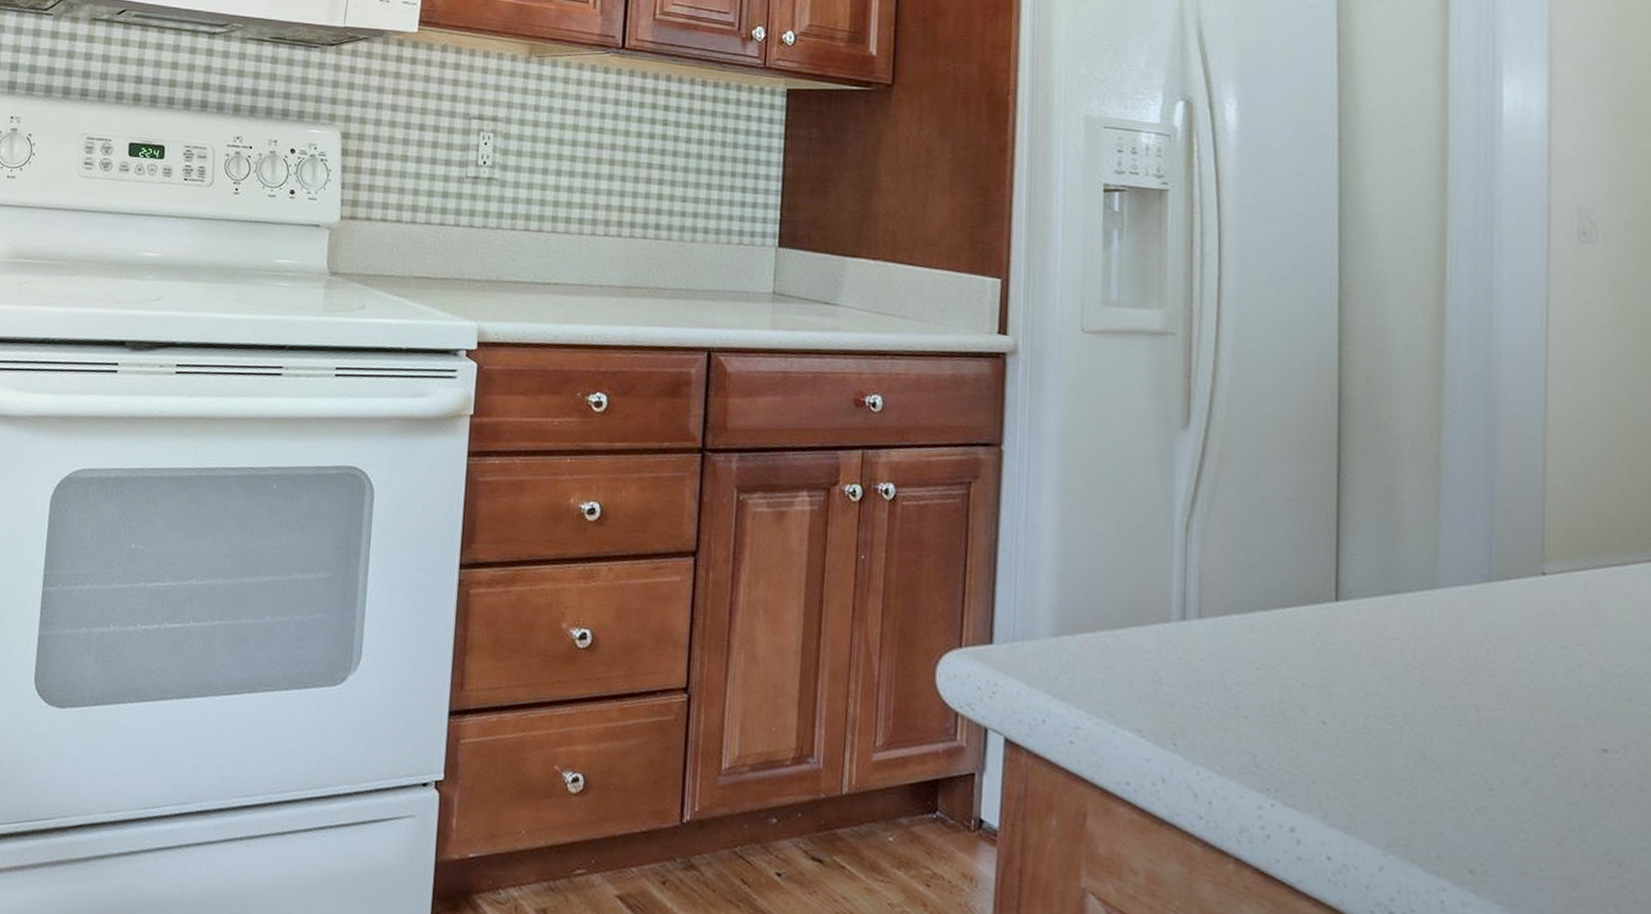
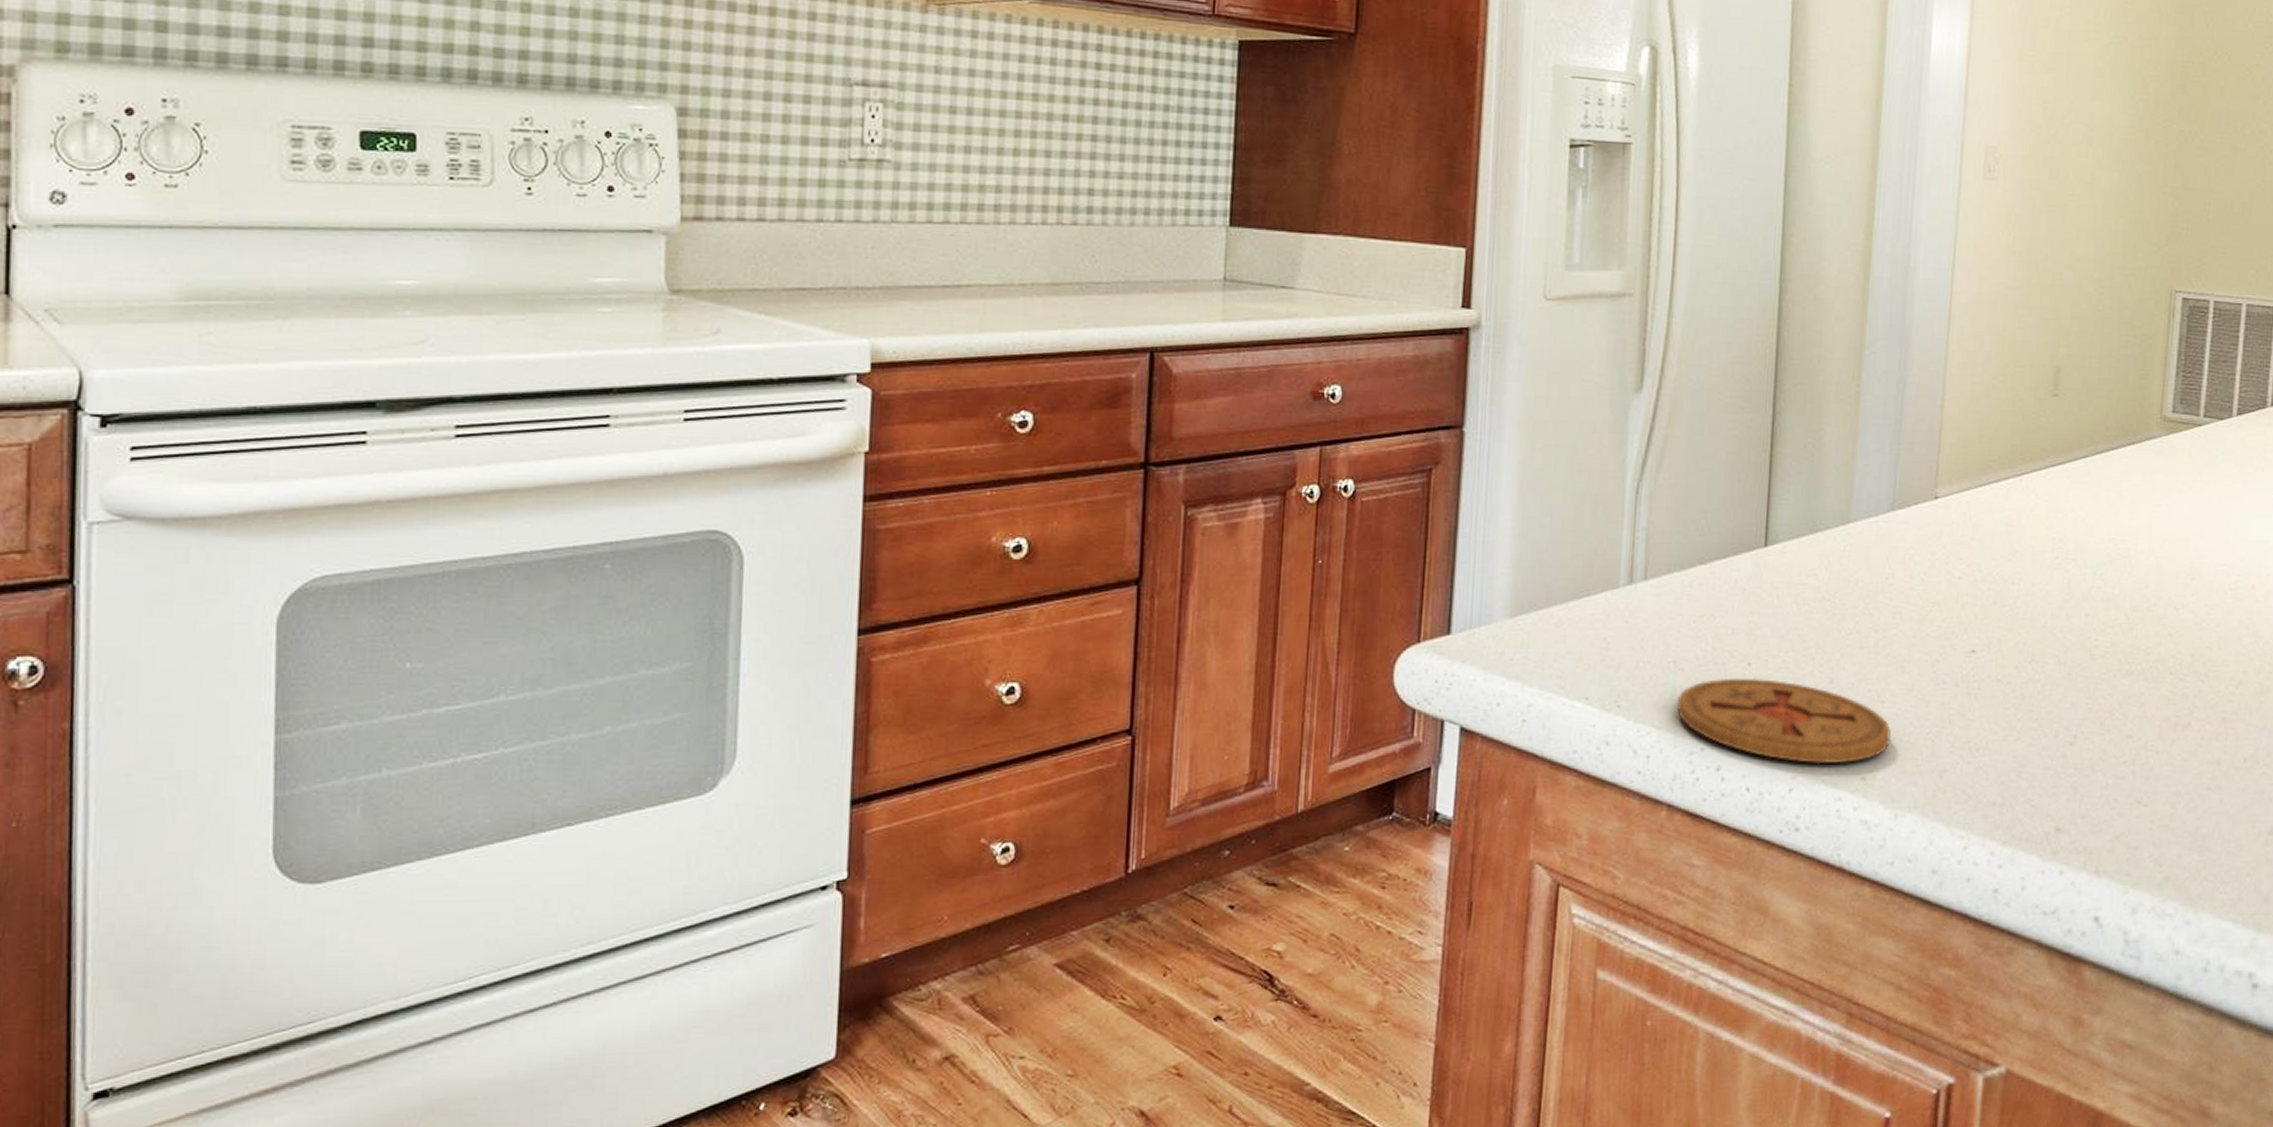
coaster: none [1242,732,1505,852] -> present [1677,677,1891,765]

